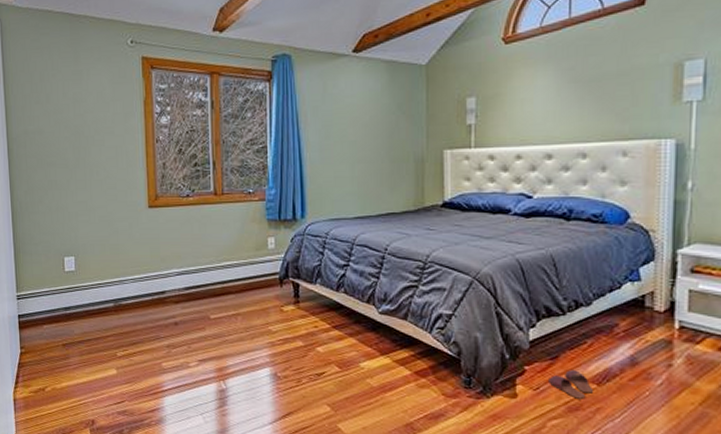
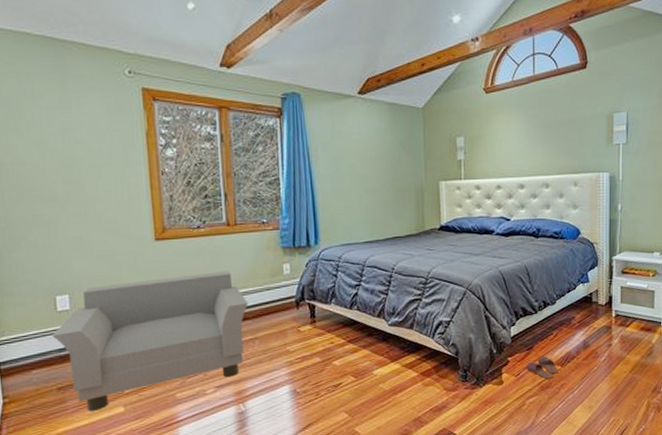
armchair: none [60,242,232,370] -> present [52,271,248,411]

